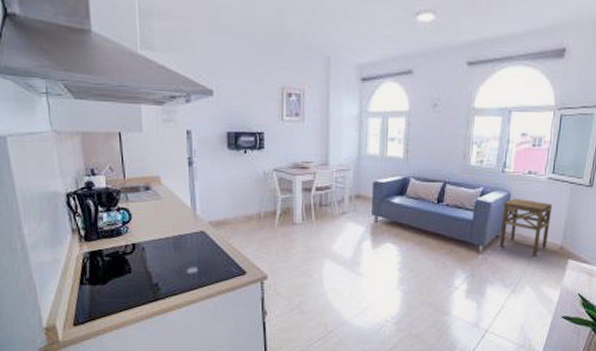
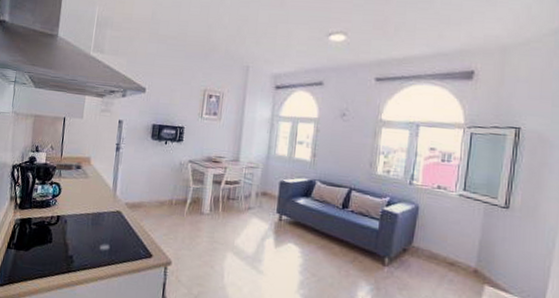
side table: present [499,198,553,256] -> none [406,211,465,277]

